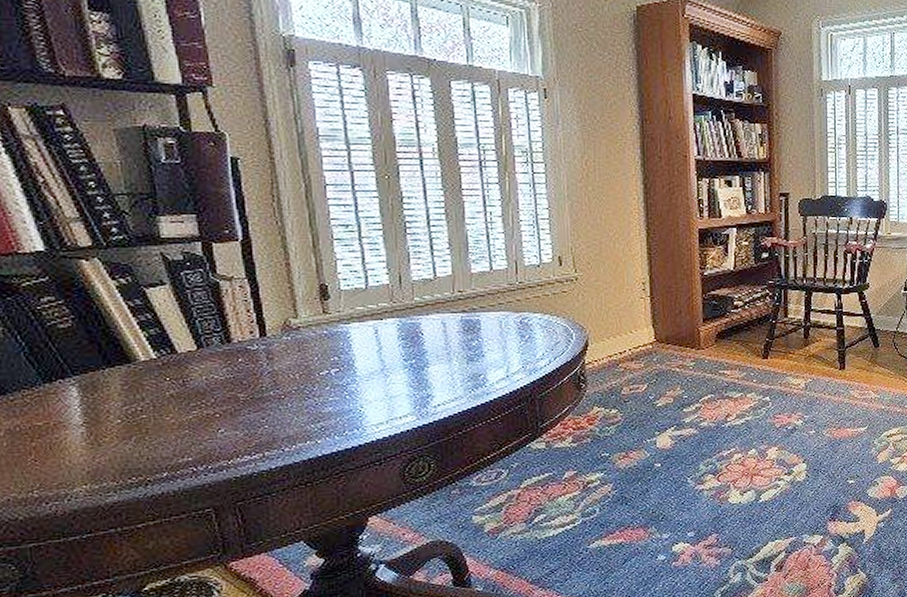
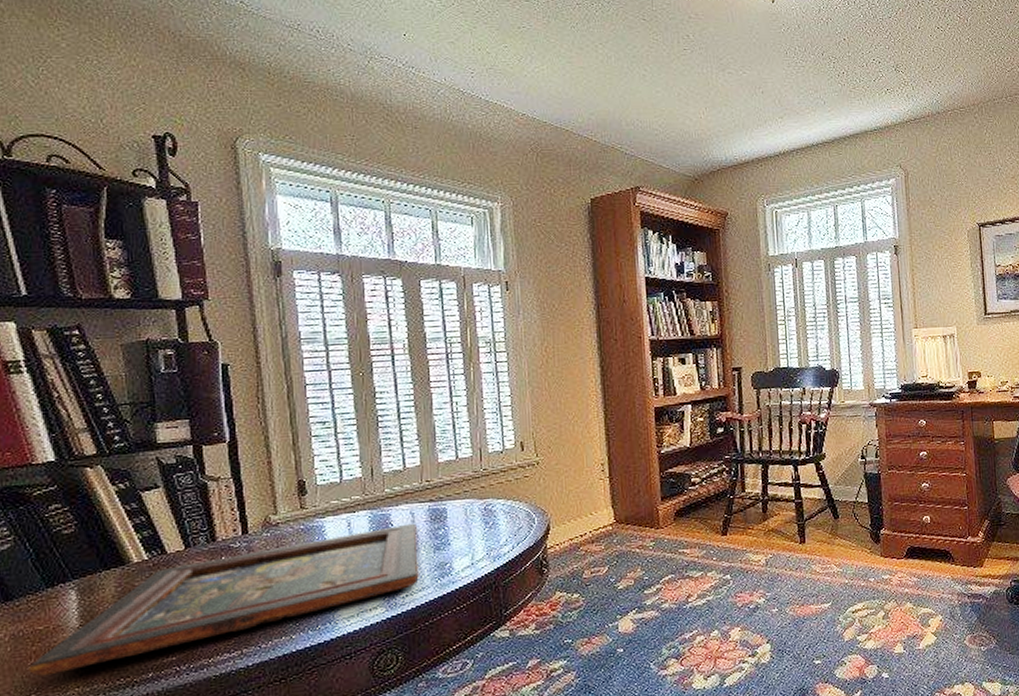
religious icon: none [28,333,452,473] -> present [28,523,419,677]

